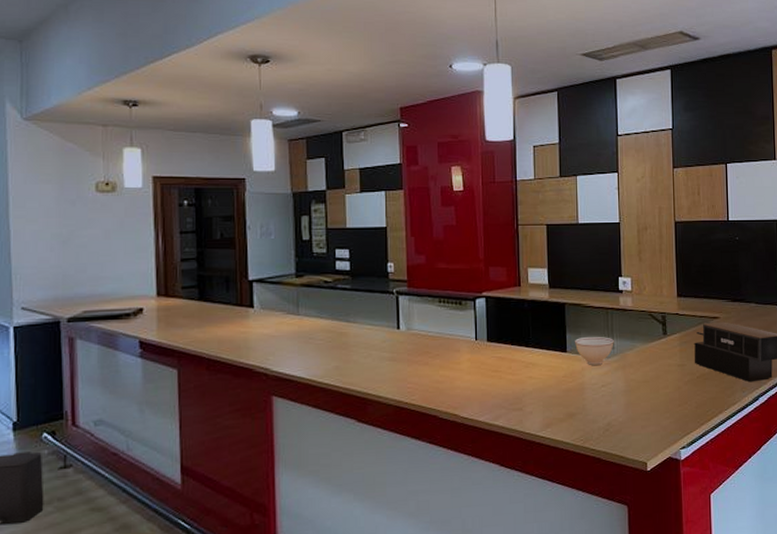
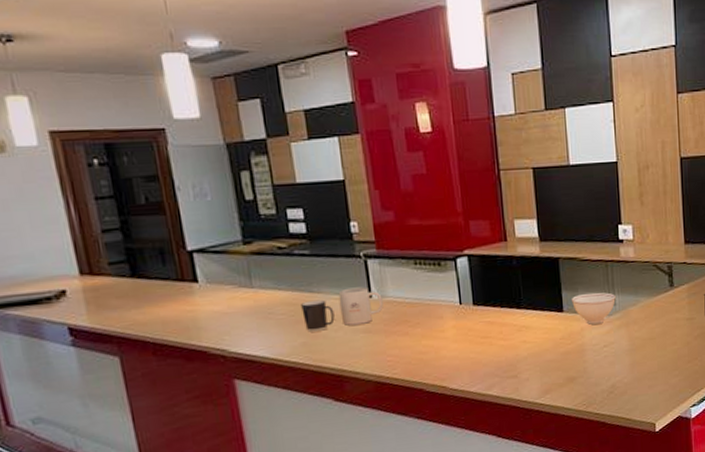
mug: none [338,329,365,357] -> present [301,299,335,332]
mug: none [371,319,409,353] -> present [338,287,383,326]

